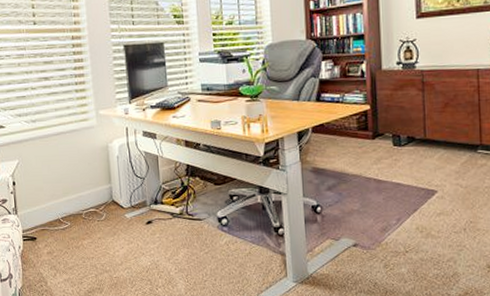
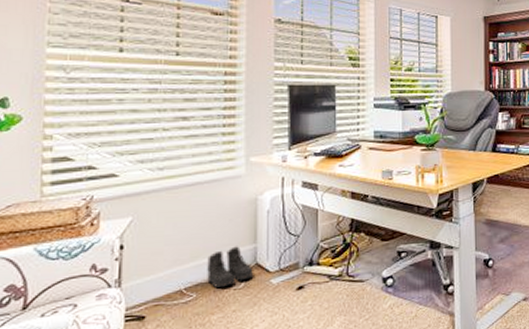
boots: none [75,185,111,219] -> present [207,246,253,289]

